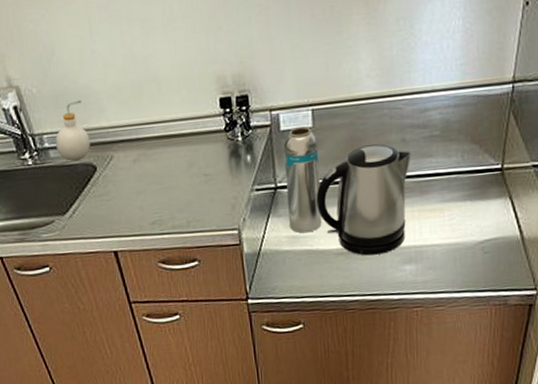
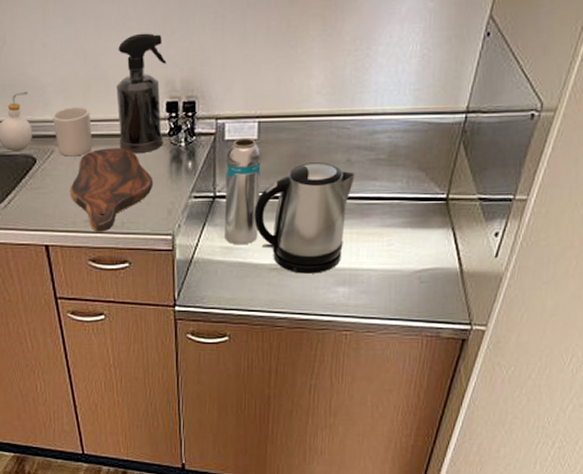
mug: none [107,109,151,161] -> present [52,106,93,157]
cutting board: none [132,147,215,234] -> present [70,147,154,232]
spray bottle: none [166,31,220,153] -> present [116,33,167,154]

